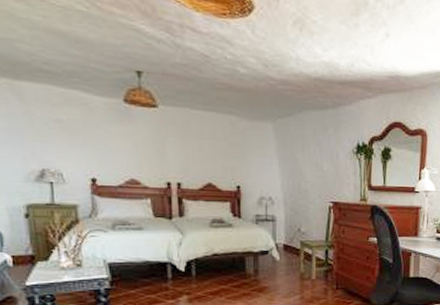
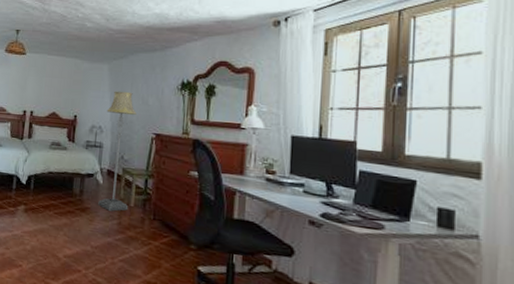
floor lamp: none [276,155,311,287] -> present [98,91,136,211]

